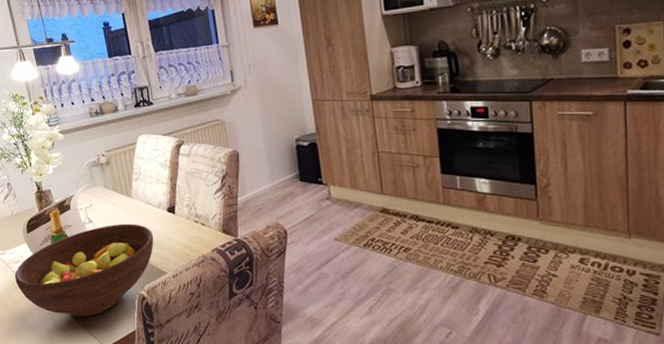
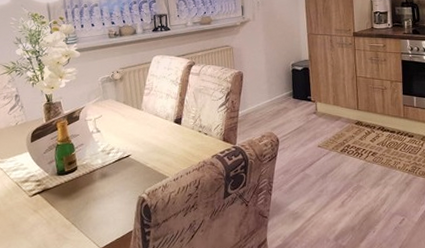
fruit bowl: present [14,223,154,318] -> none [11,133,159,221]

